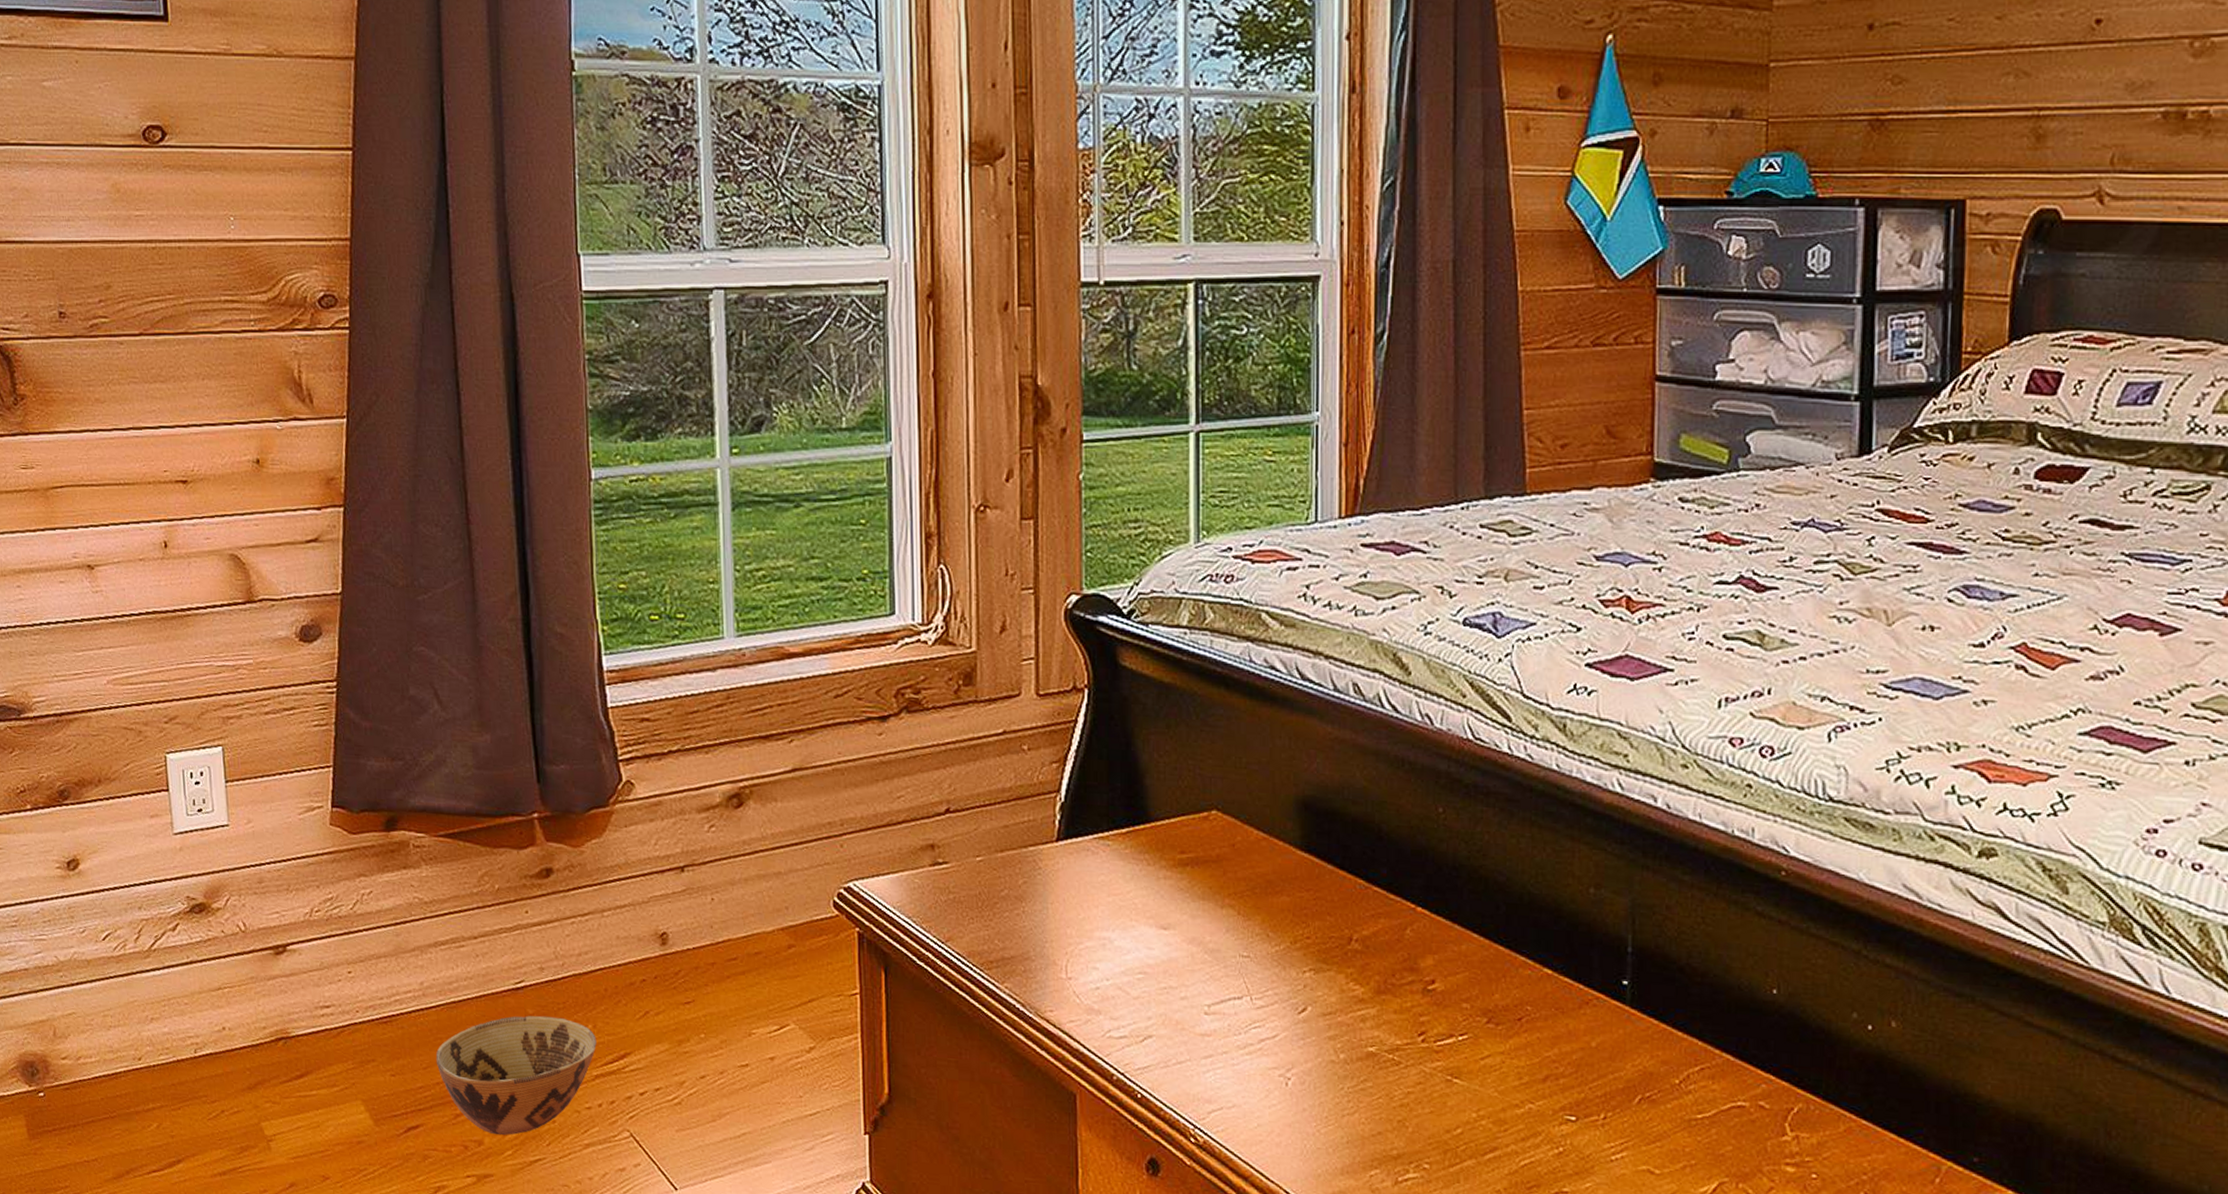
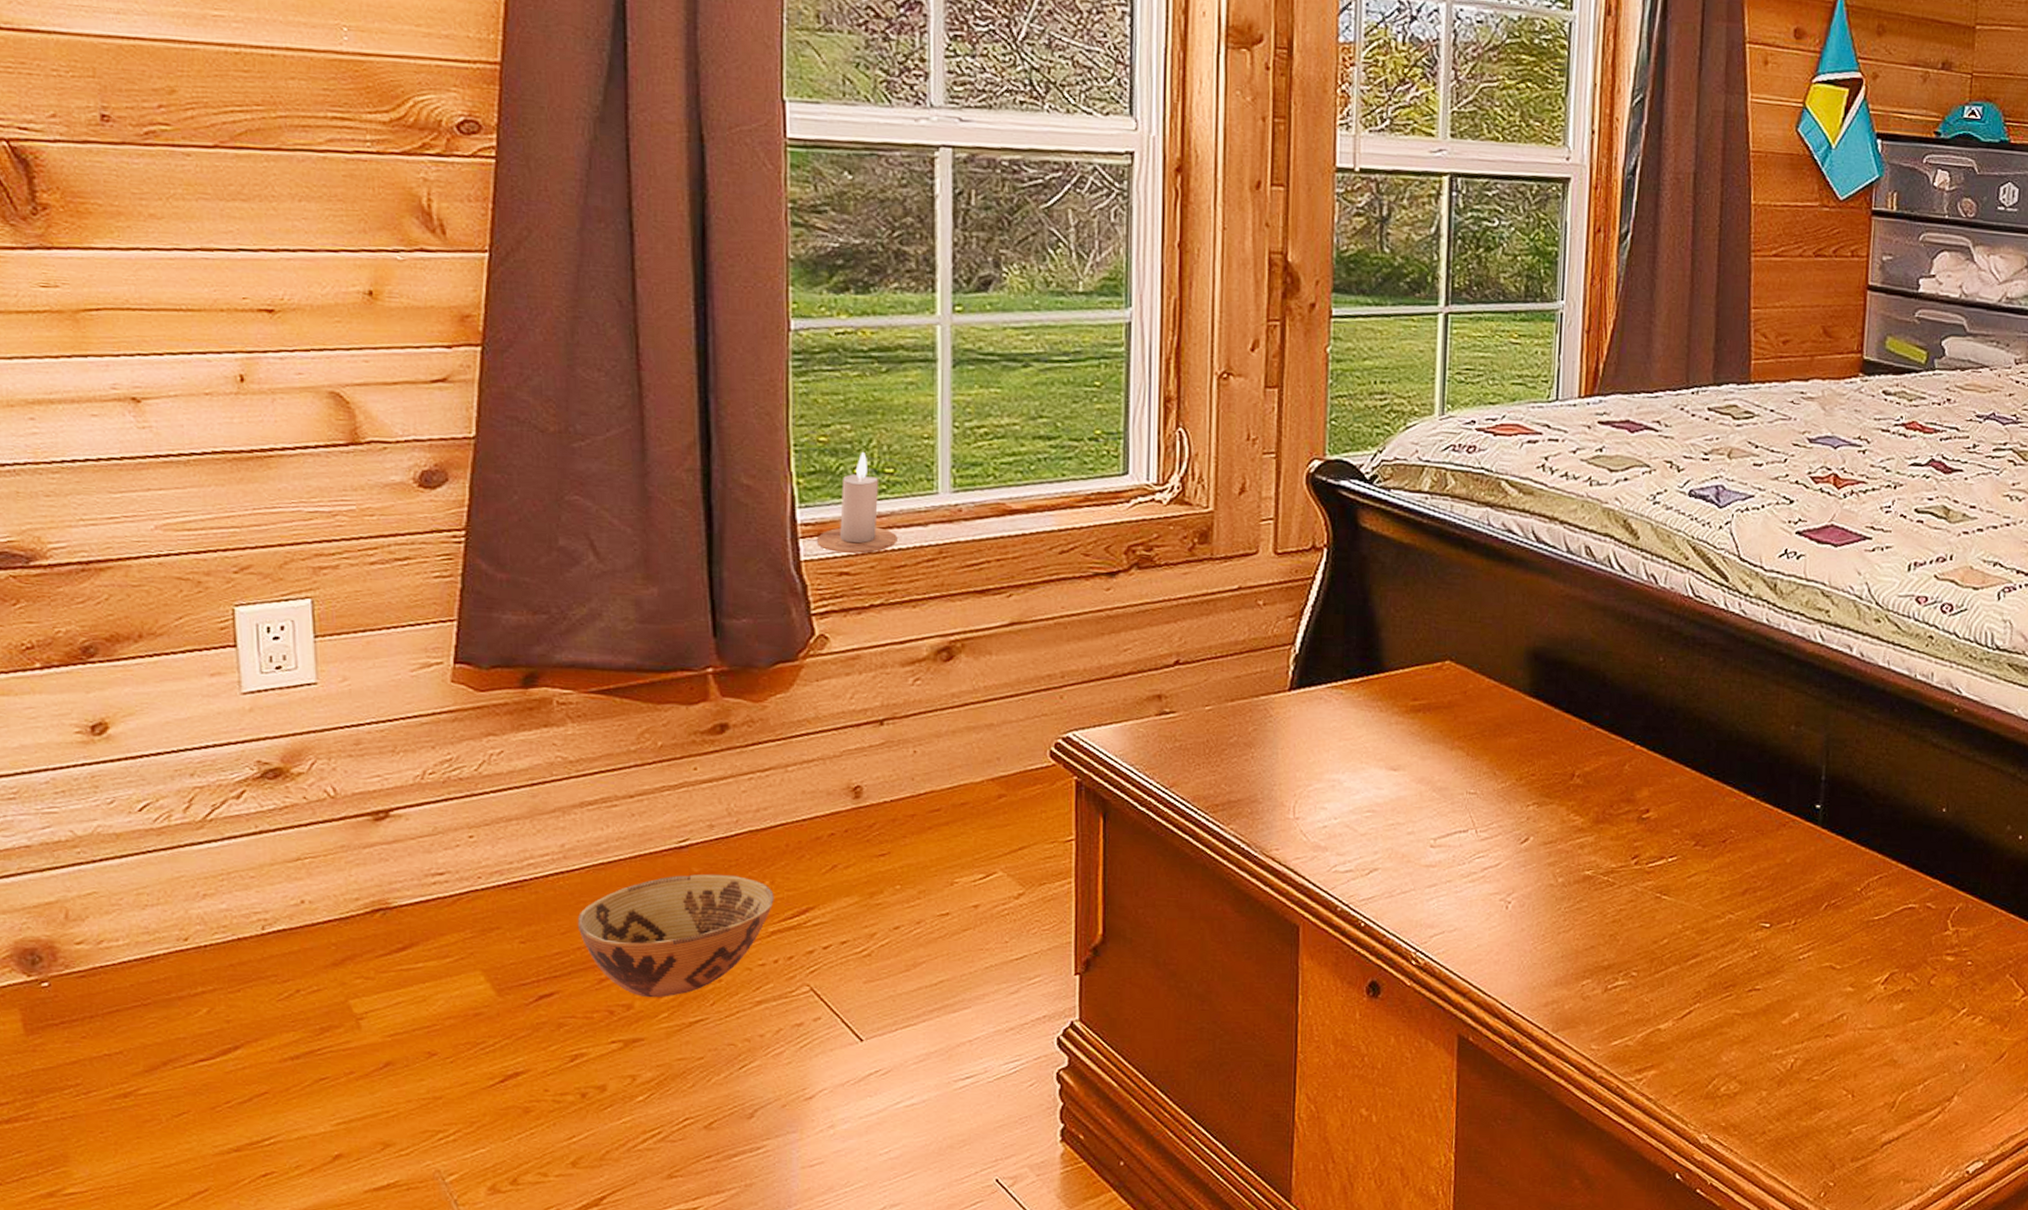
candle: none [621,598,690,700] -> present [817,452,898,554]

